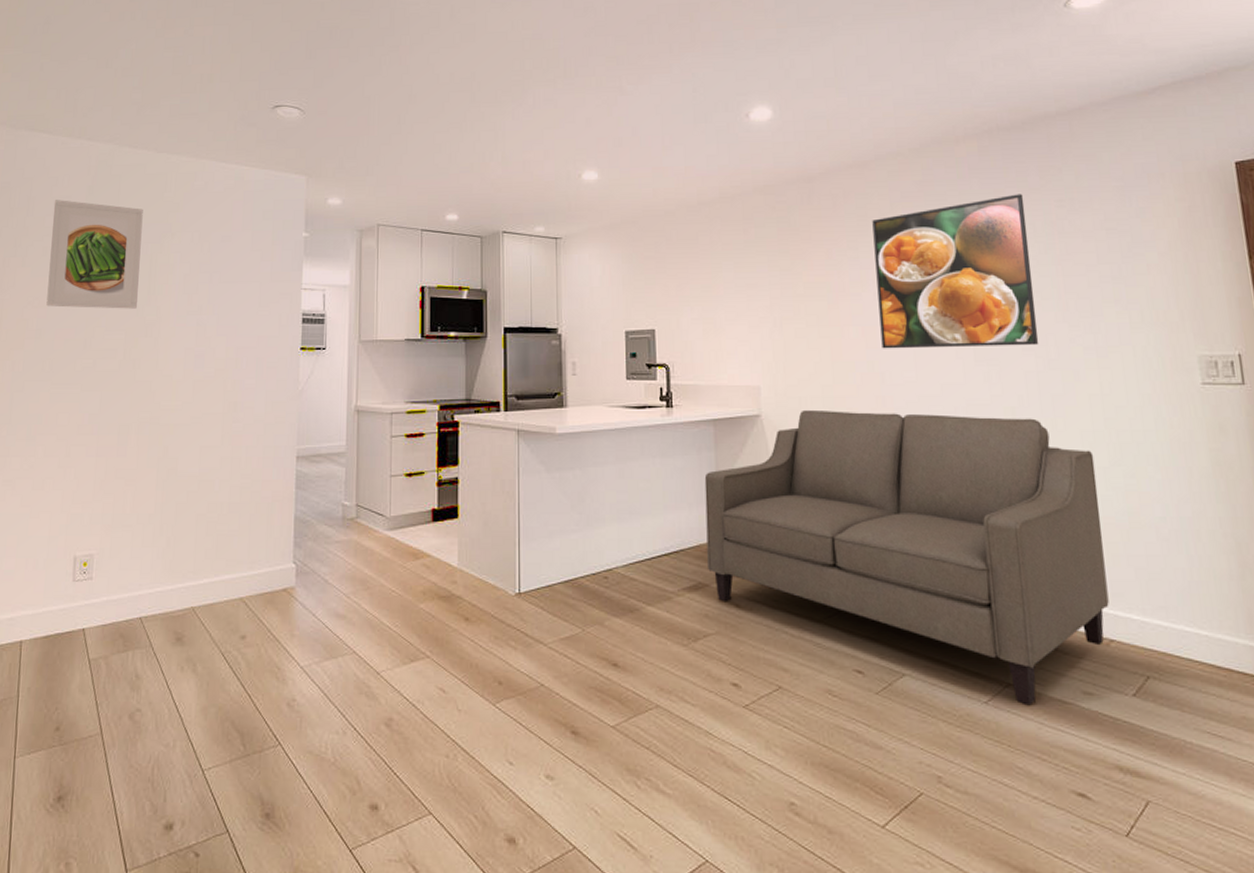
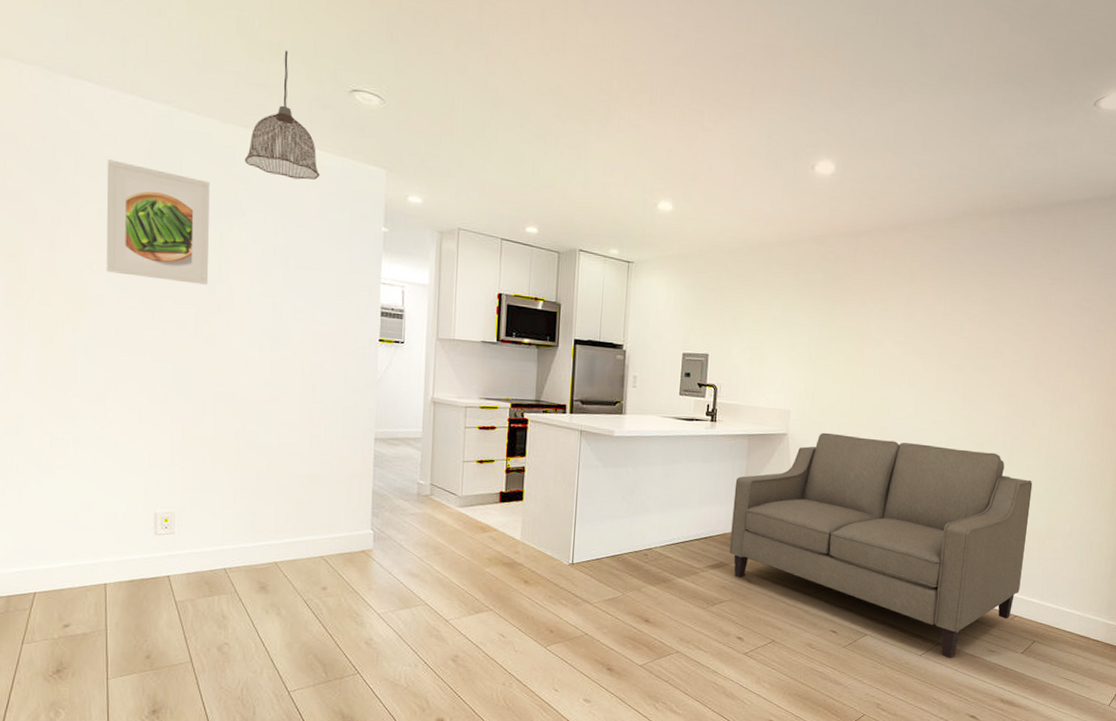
pendant lamp: none [176,79,244,196] -> present [245,50,320,180]
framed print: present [872,194,1039,349] -> none [892,269,1026,396]

